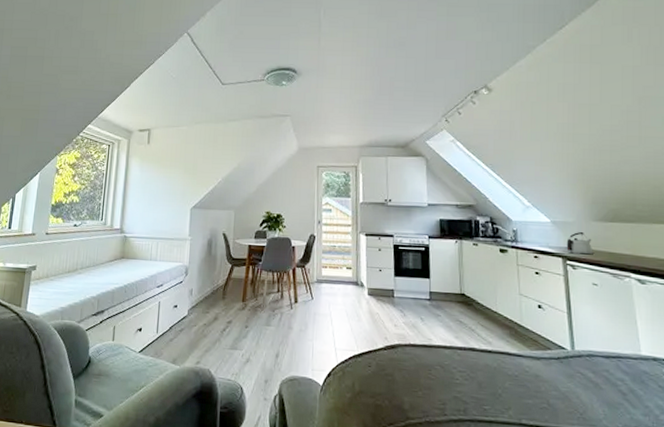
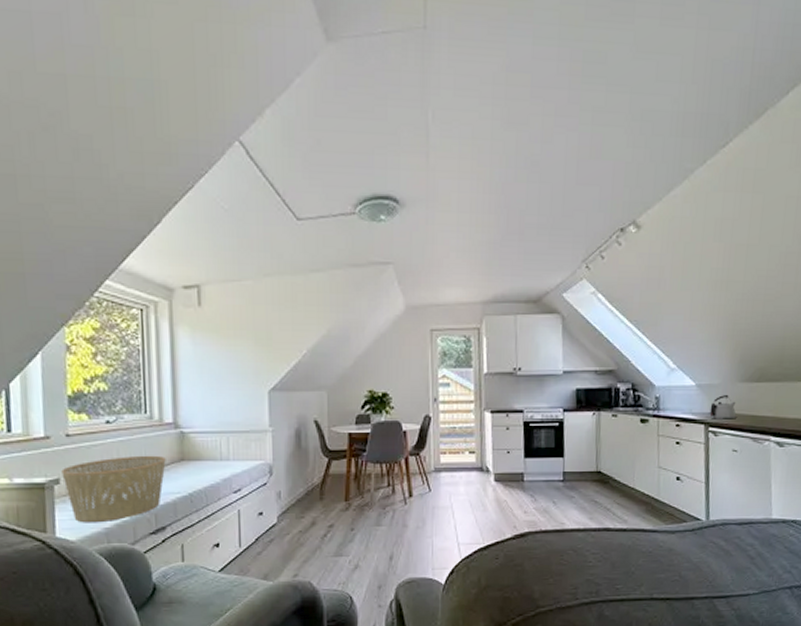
basket: none [38,252,111,303] -> present [61,455,166,523]

